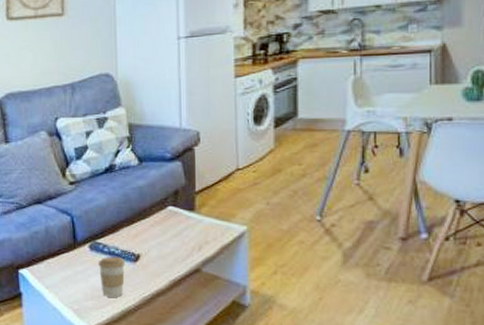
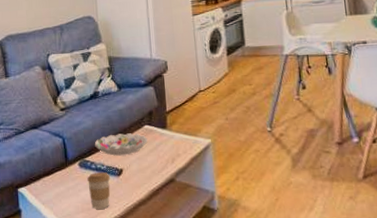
decorative bowl: none [108,214,171,239] -> present [94,133,148,156]

